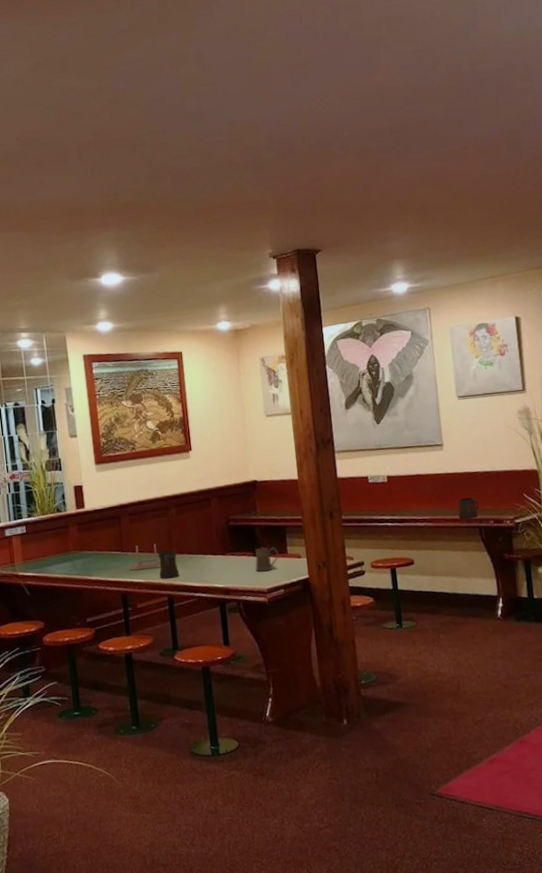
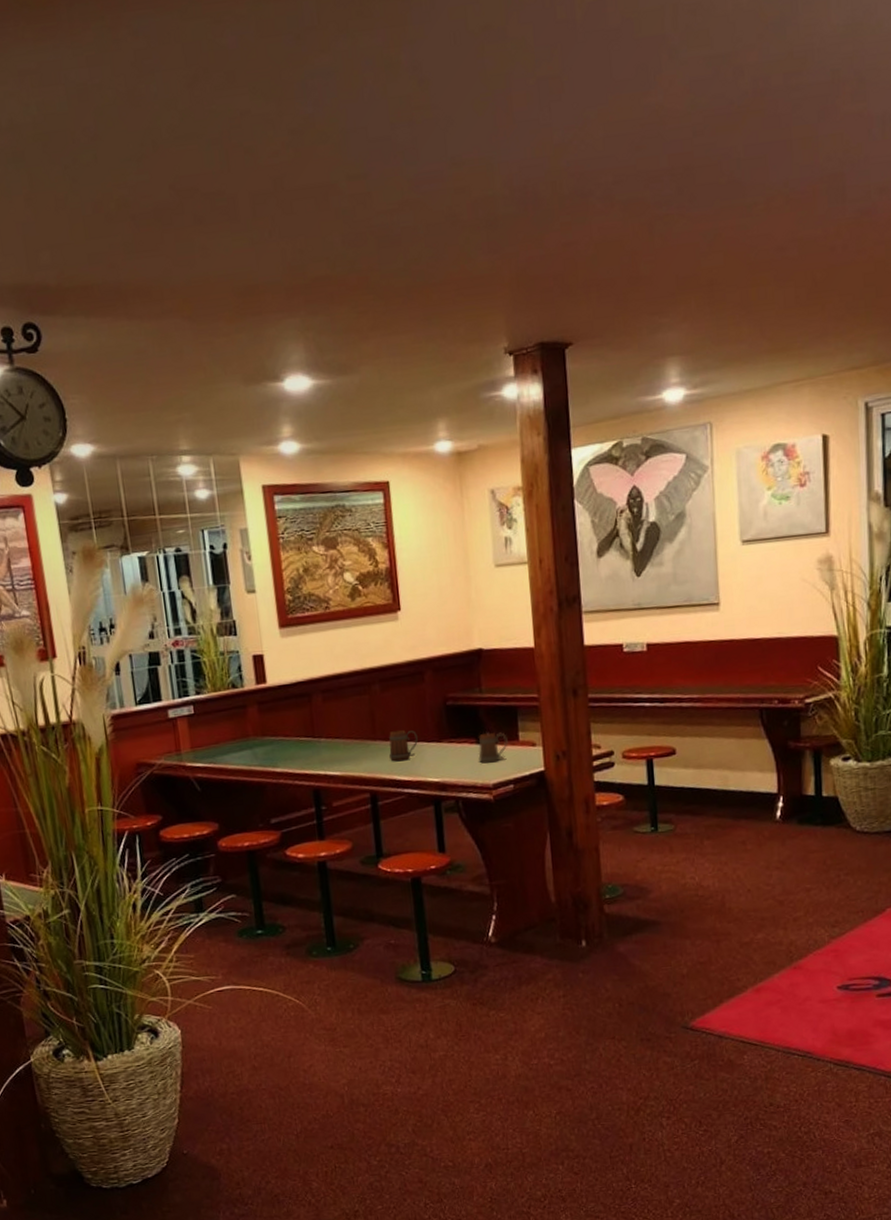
napkin holder: present [130,543,161,571] -> none [323,727,362,761]
beer mug: present [157,549,179,579] -> none [357,734,384,772]
beer mug: none [182,545,206,571] -> present [388,730,418,762]
beer mug: present [457,497,479,520] -> none [734,670,761,699]

